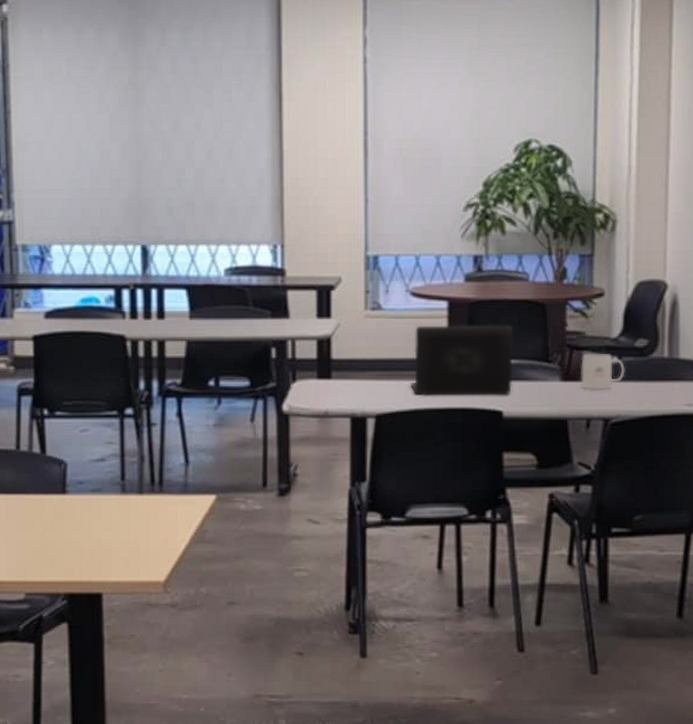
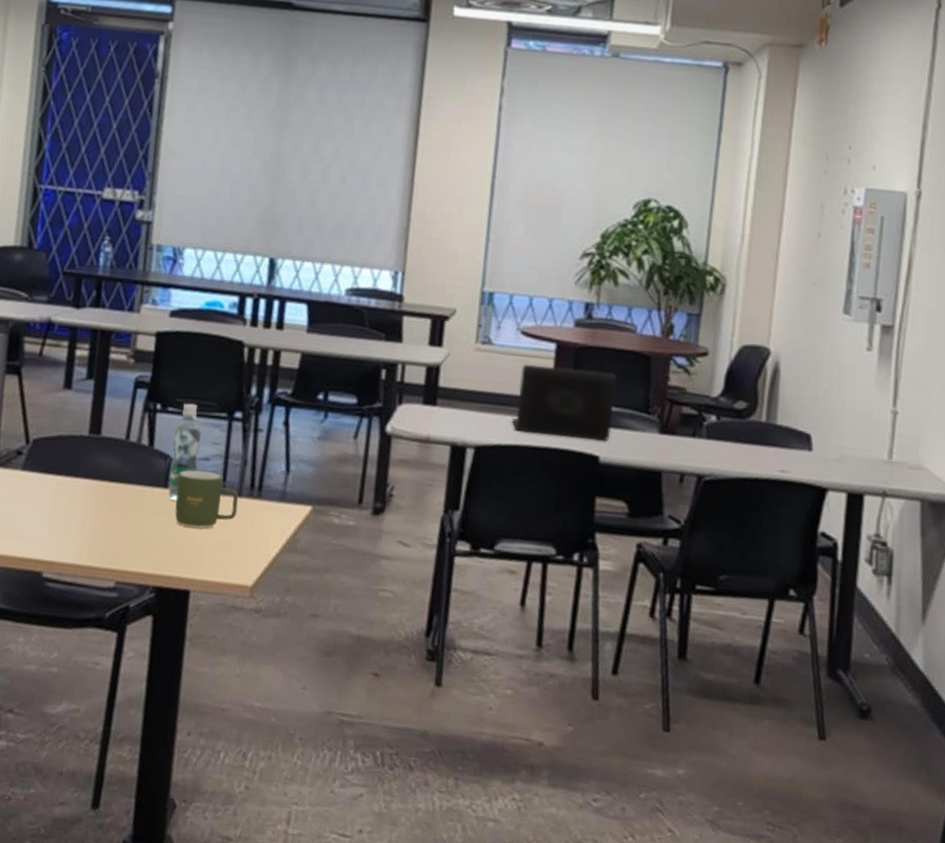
bottle: none [64,405,95,506] -> present [167,403,202,501]
mug: none [74,473,141,531] -> present [175,470,238,529]
mug: present [581,353,625,391] -> none [678,409,723,448]

